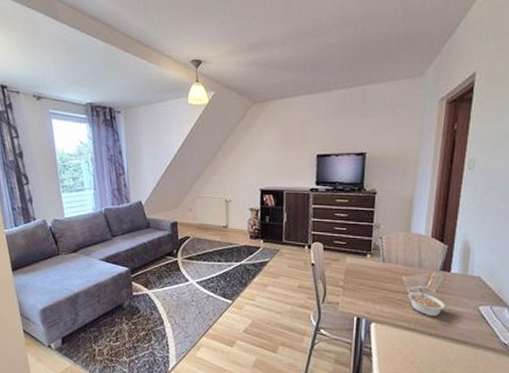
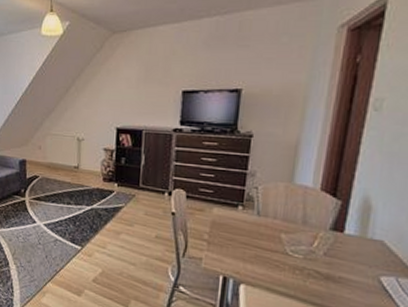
legume: present [408,287,445,317] -> none [287,248,336,284]

